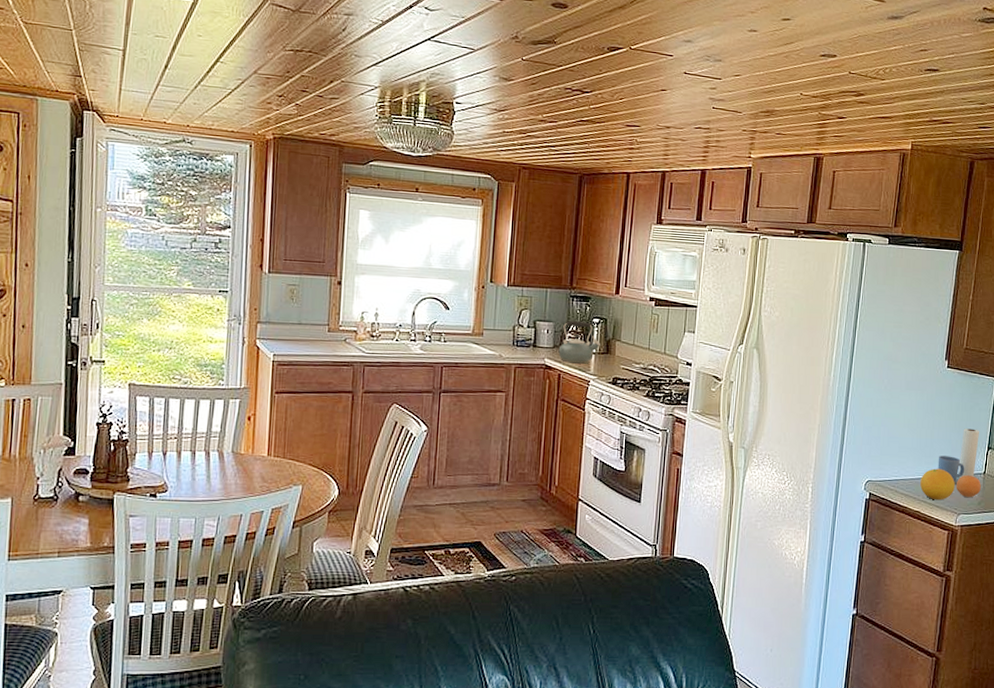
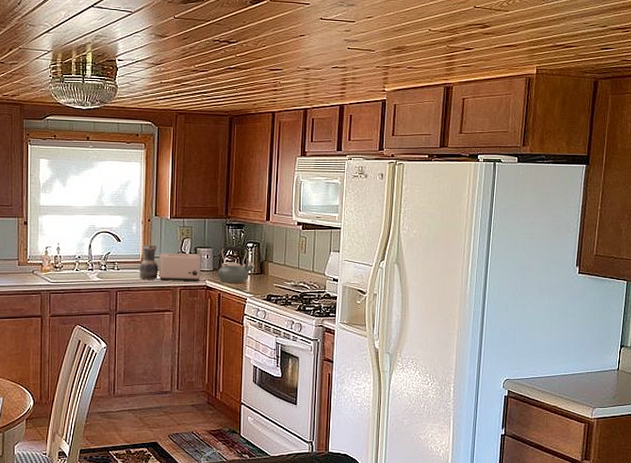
ceramic jug: none [468,314,492,355] -> present [139,244,159,280]
toaster: none [491,324,542,359] -> present [158,252,202,281]
fruit: present [920,468,955,501] -> none [556,366,589,396]
mug: present [937,455,965,483] -> none [572,354,599,380]
fruit: present [956,474,981,498] -> none [591,371,615,393]
paper towel roll: present [958,428,979,479] -> none [593,329,612,375]

